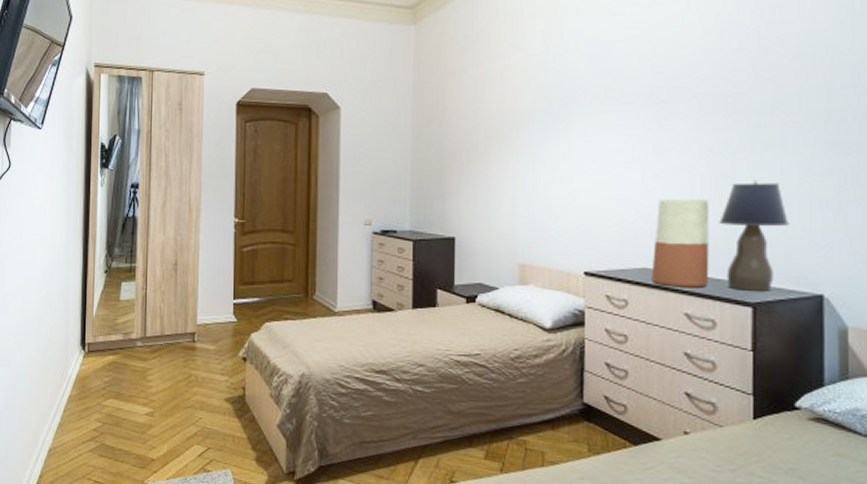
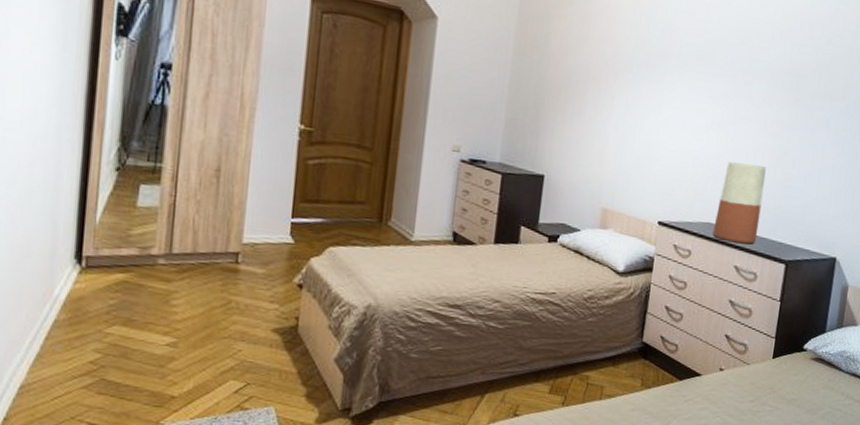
table lamp: present [719,179,790,292] -> none [770,154,822,252]

